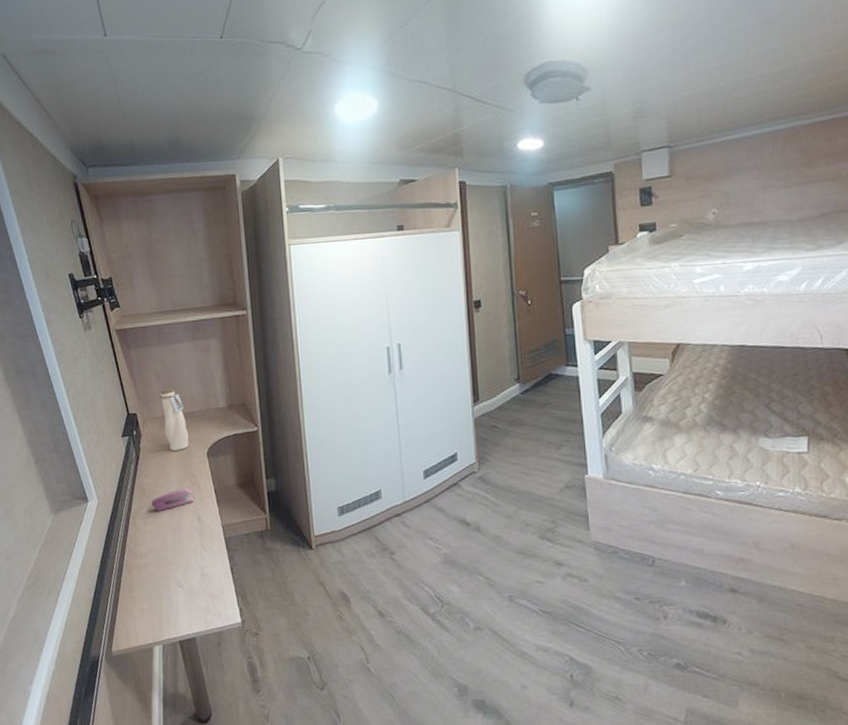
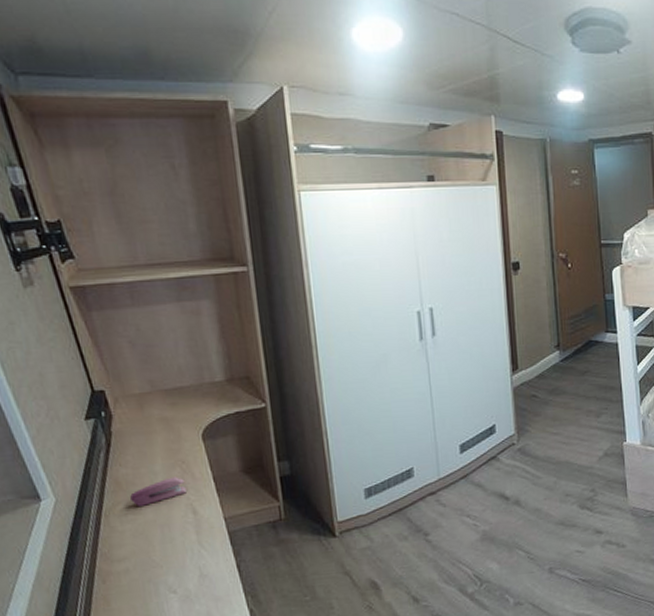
water bottle: present [158,387,189,451] -> none [134,358,178,434]

